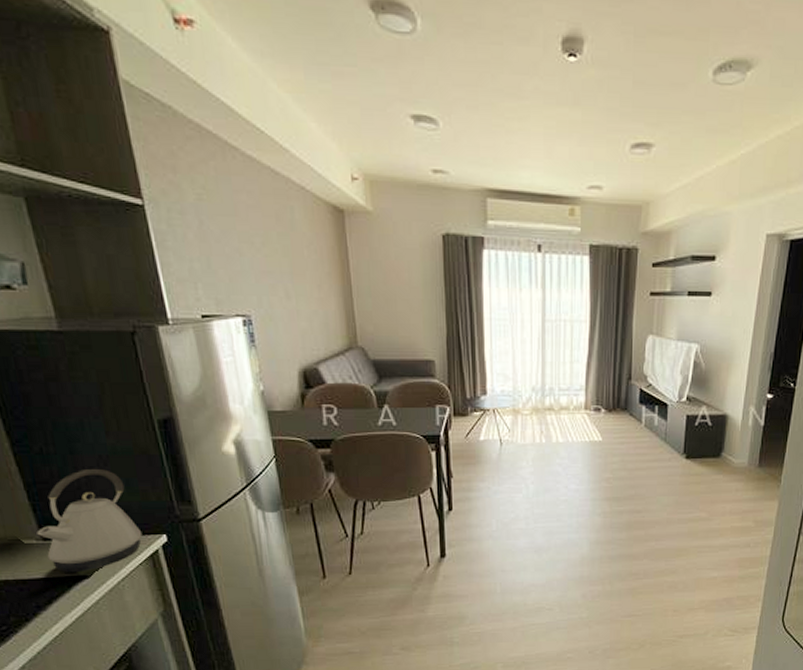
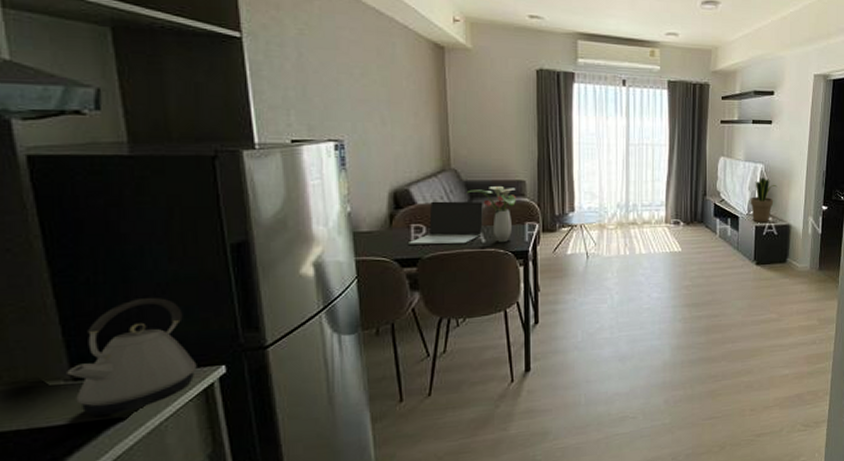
laptop: none [321,381,393,427] -> present [409,201,483,246]
flower arrangement: none [374,366,427,425] -> present [466,186,517,242]
potted plant: none [681,358,715,411] -> present [750,176,778,223]

